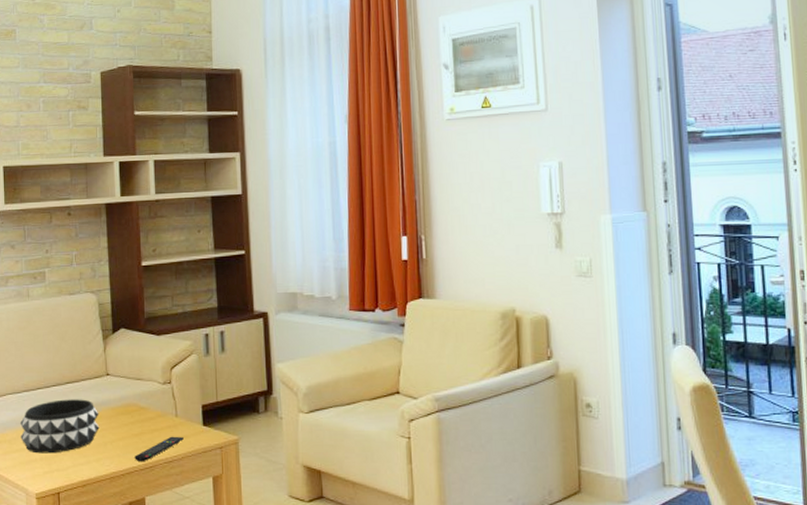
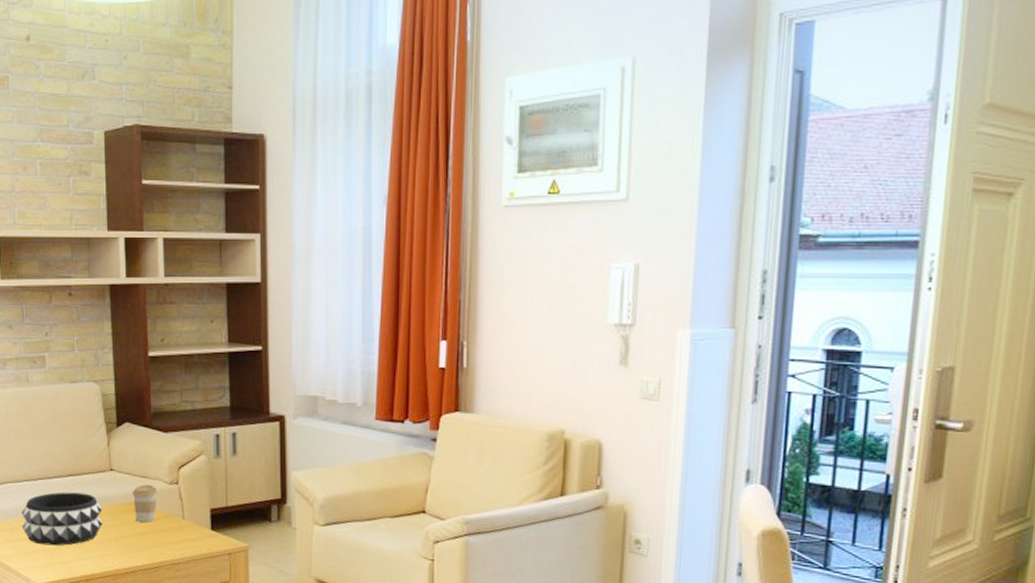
coffee cup: none [127,387,152,423] -> present [132,485,157,523]
remote control: present [134,436,184,462] -> none [139,538,190,562]

